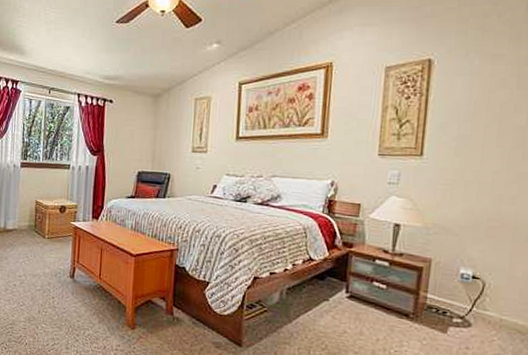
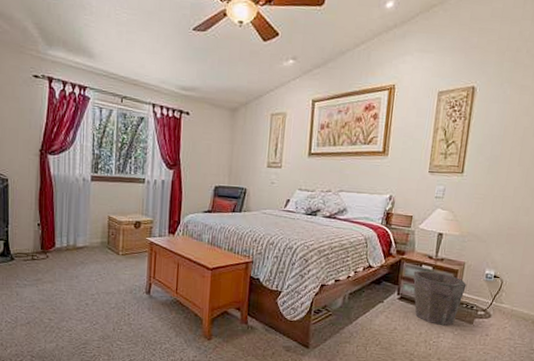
waste bin: none [364,266,435,333] -> present [413,270,467,326]

